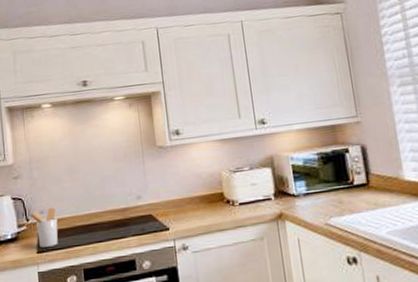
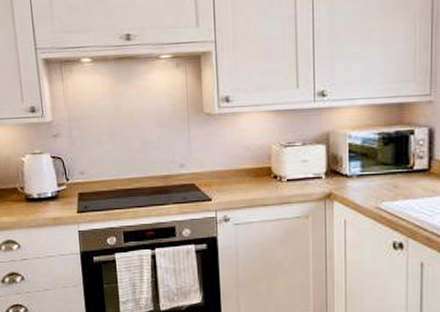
utensil holder: present [26,207,58,248] -> none [66,169,99,208]

